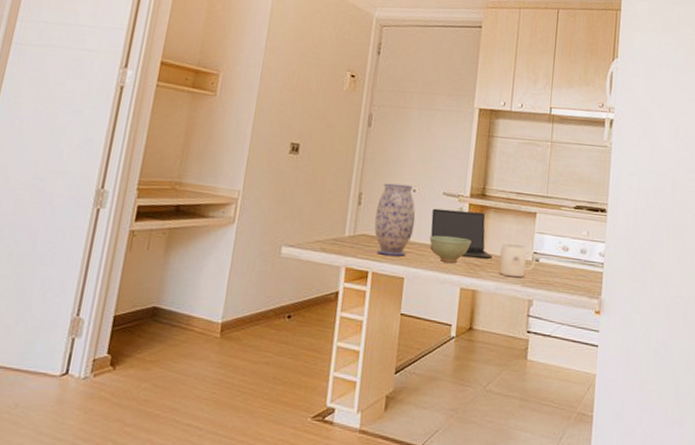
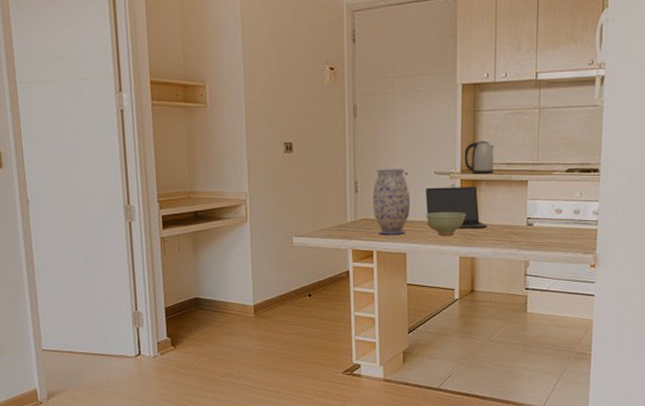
kettle: none [474,166,505,202] -> present [464,140,494,174]
mug: present [499,243,536,278] -> none [495,211,530,243]

